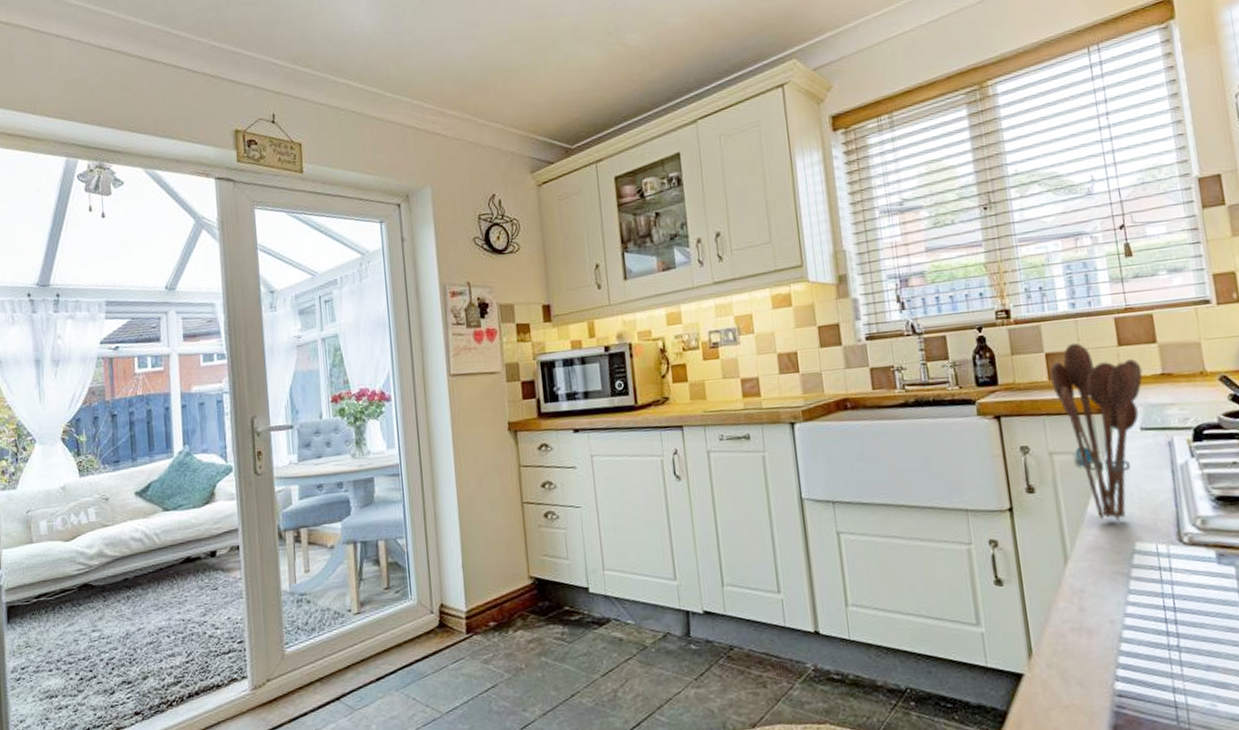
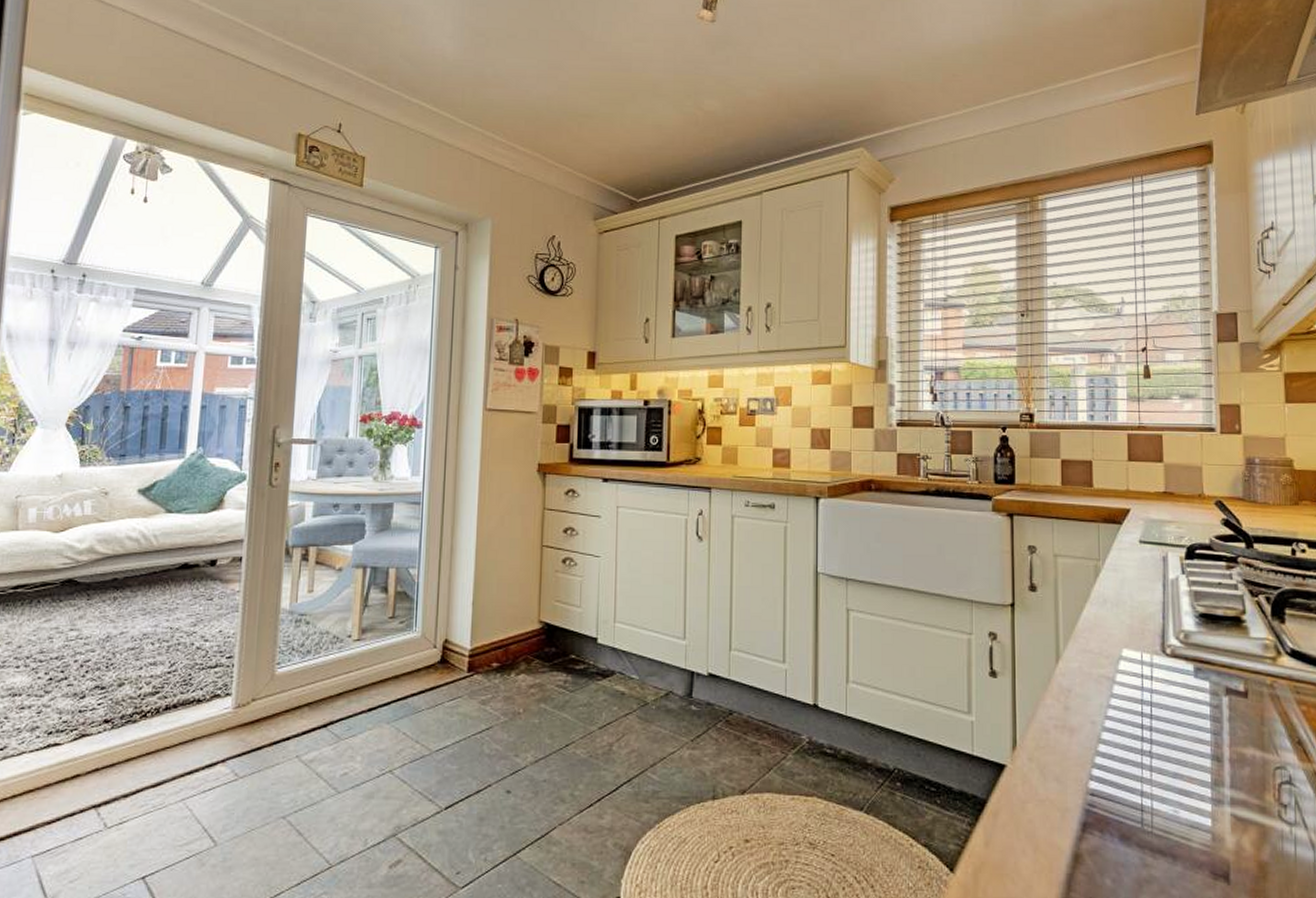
utensil holder: present [1049,342,1143,522] -> none [1063,453,1147,628]

